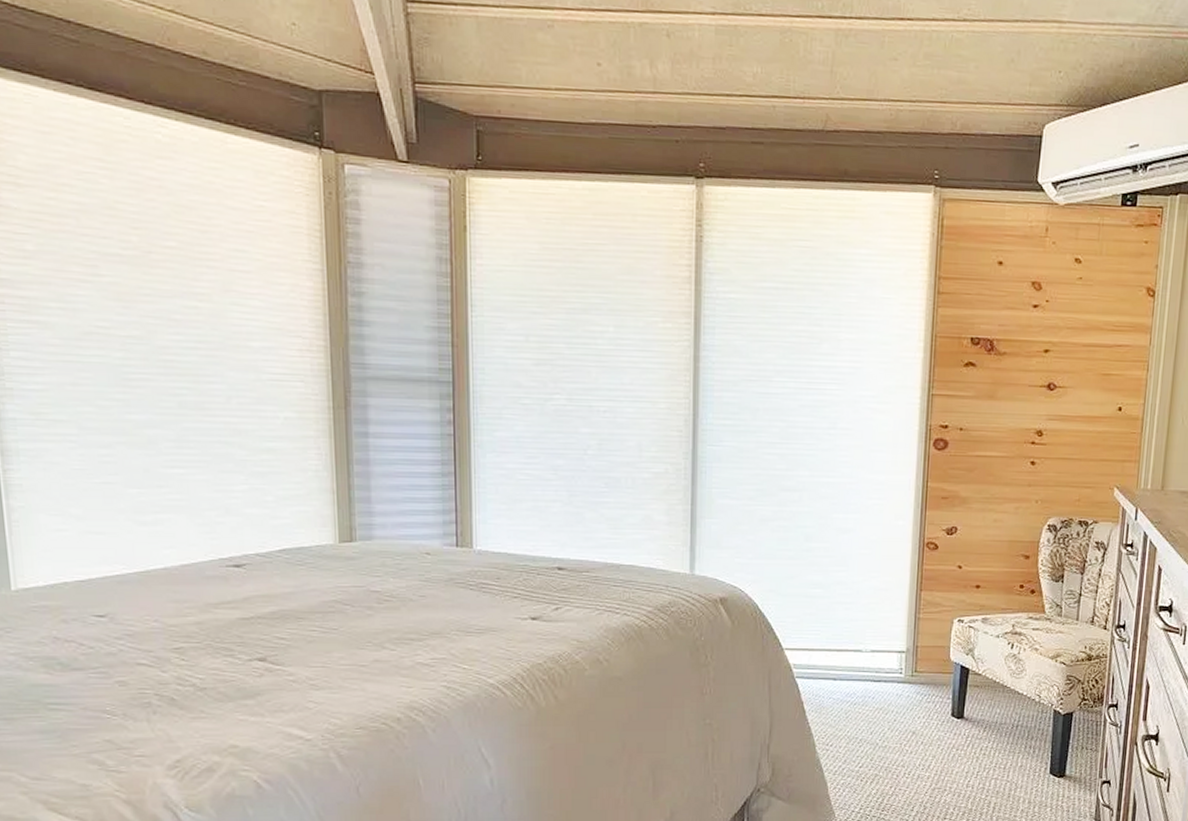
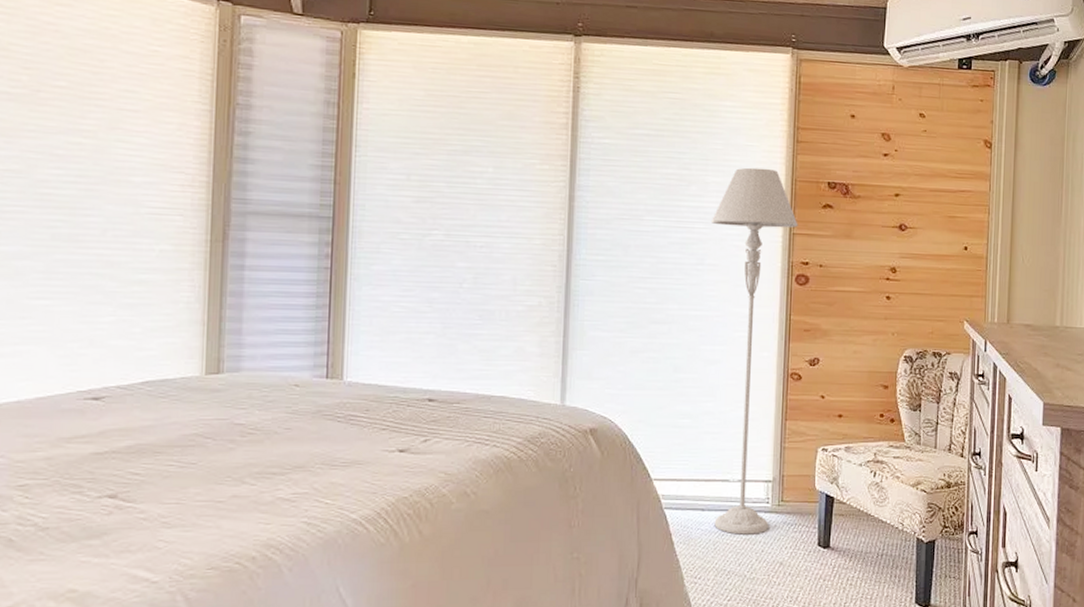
floor lamp: none [843,322,938,704] -> present [710,167,798,535]

